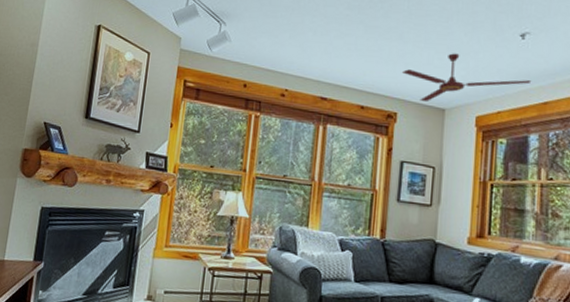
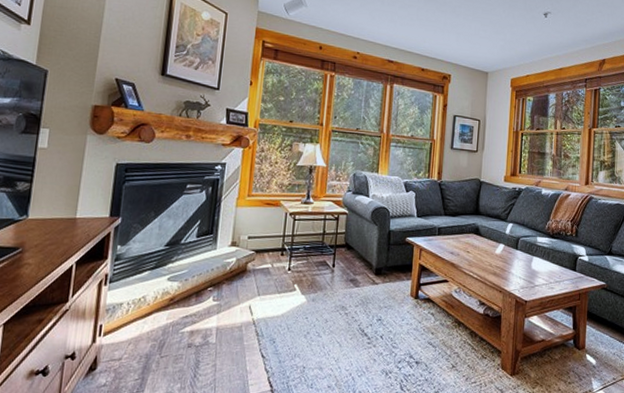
ceiling fan: present [401,53,532,103] -> none [454,26,551,67]

